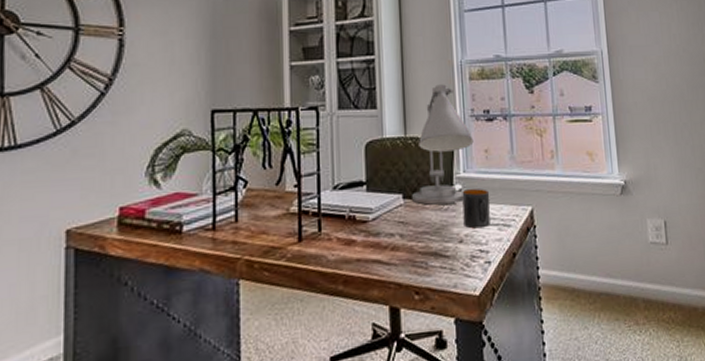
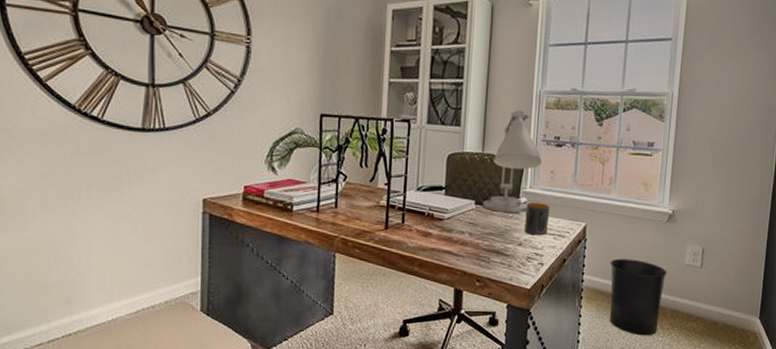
waste bin: none [566,243,632,337] -> present [610,258,667,336]

